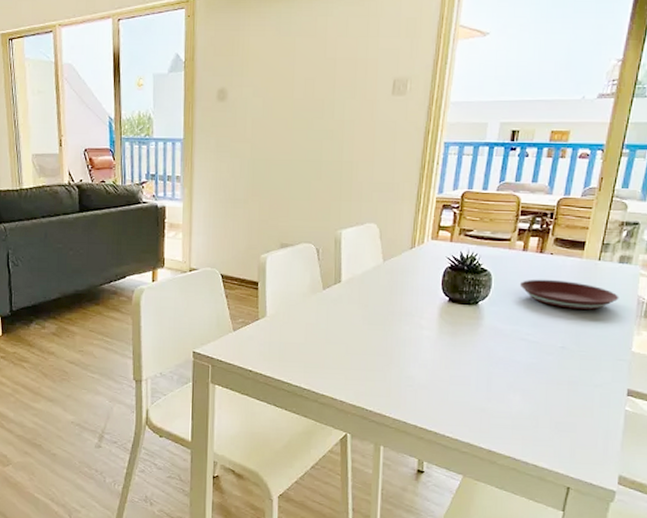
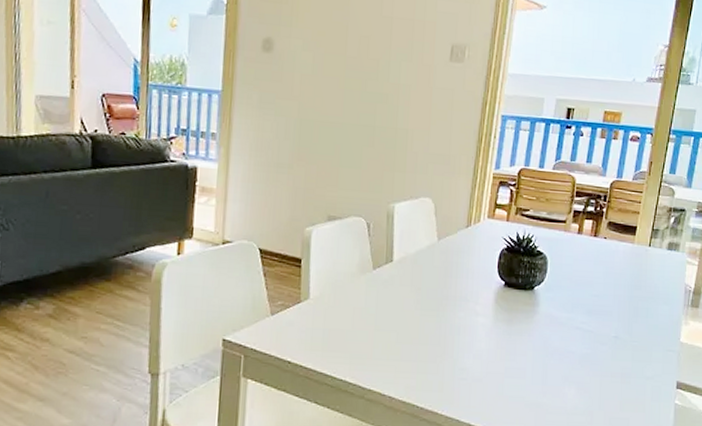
plate: present [519,279,619,310] -> none [574,264,668,298]

